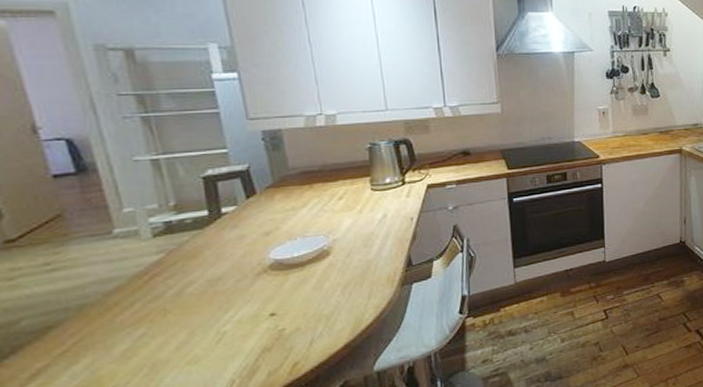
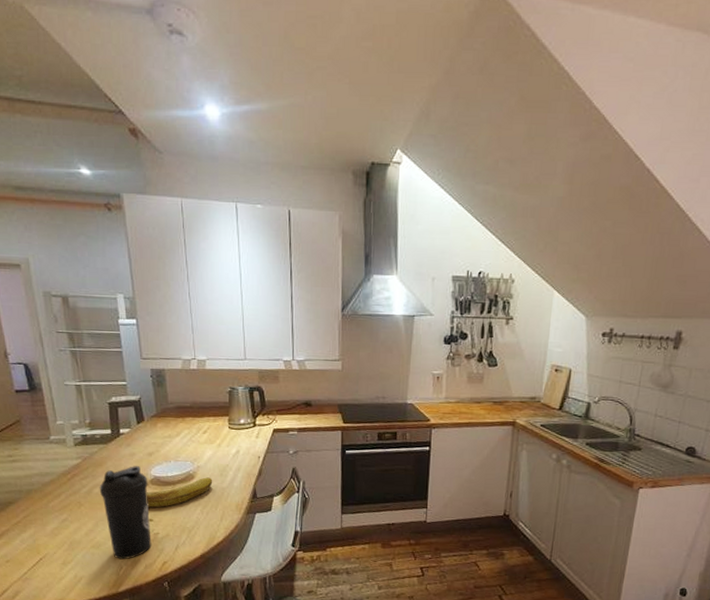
water bottle: none [194,250,276,372] -> present [99,466,152,560]
banana: none [264,250,355,299] -> present [146,477,213,508]

